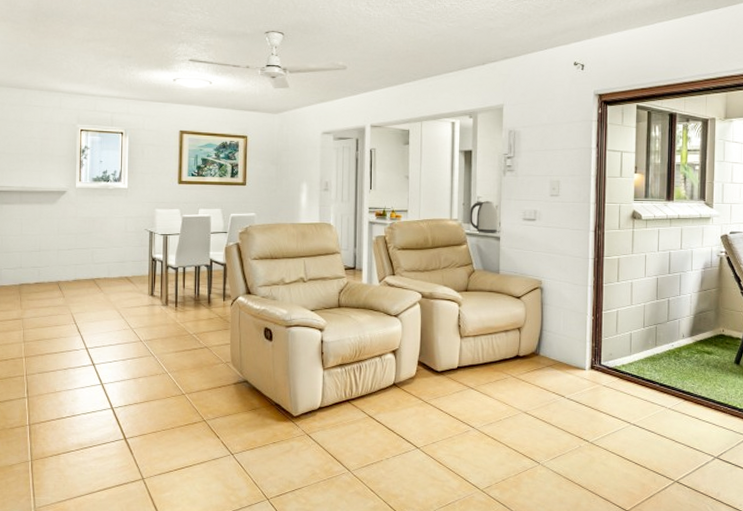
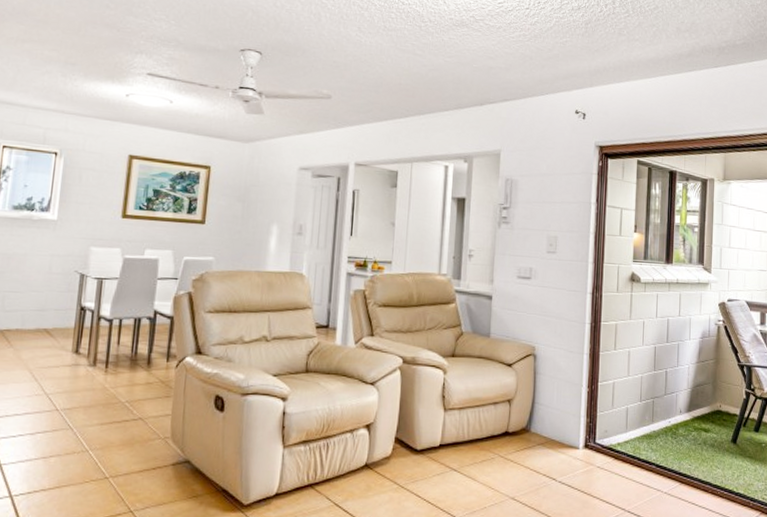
kettle: present [469,200,499,233] -> none [459,254,492,292]

